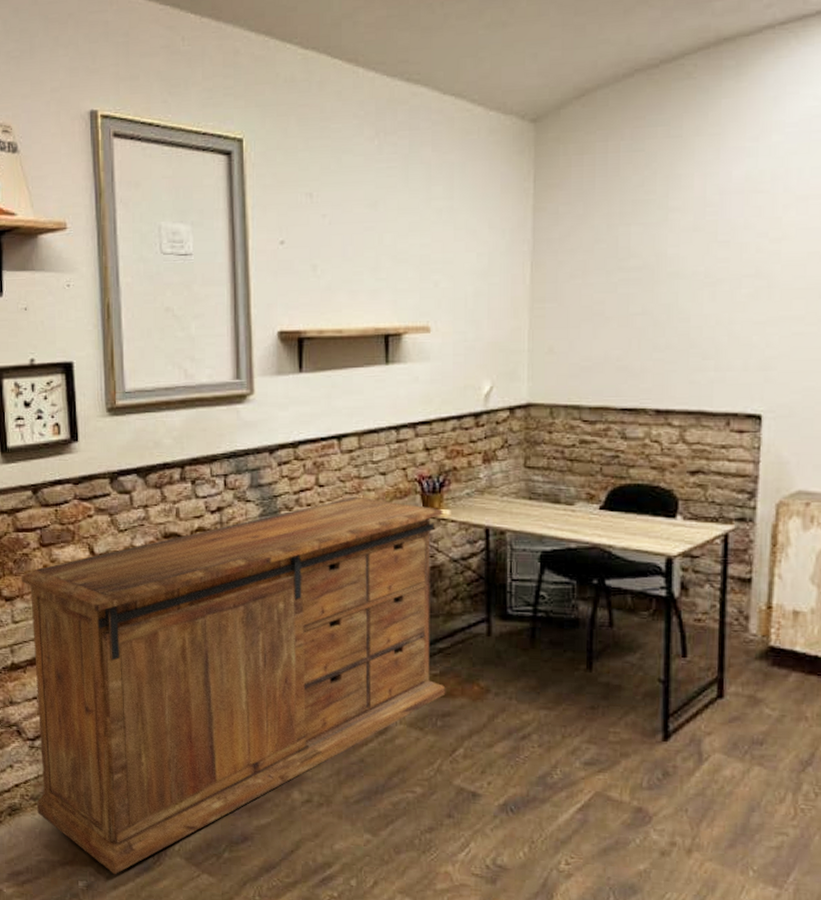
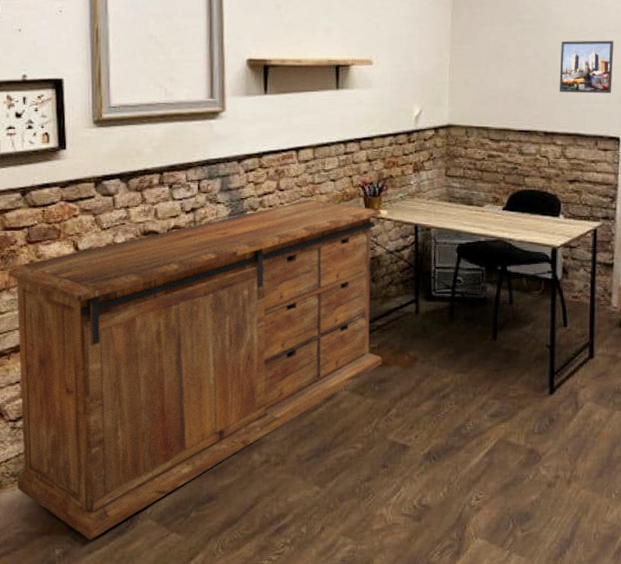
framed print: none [676,288,754,359] -> present [559,40,614,94]

